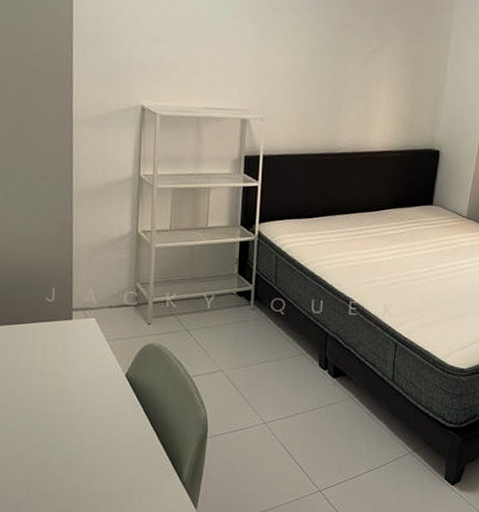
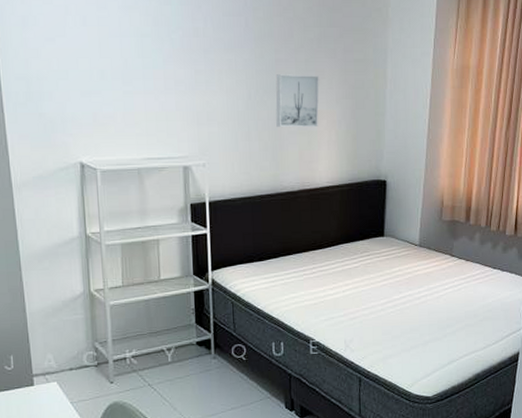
wall art: none [336,38,383,92] -> present [275,74,319,127]

